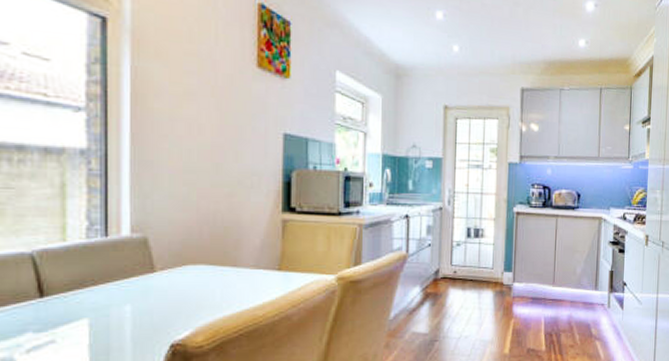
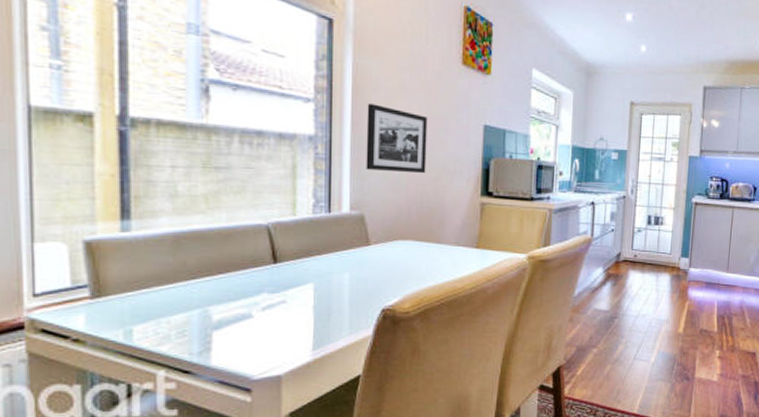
picture frame: none [148,112,219,188] -> present [366,104,428,173]

